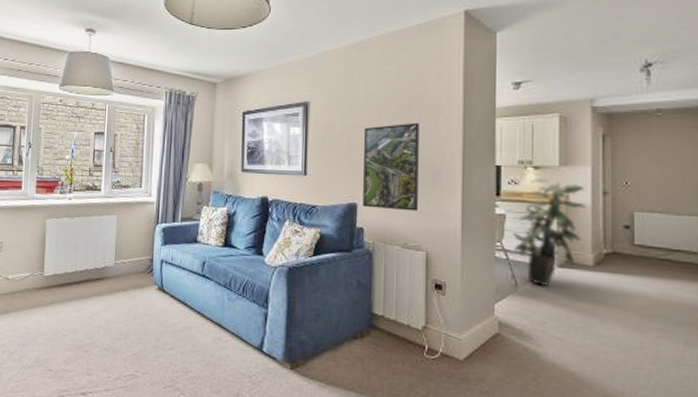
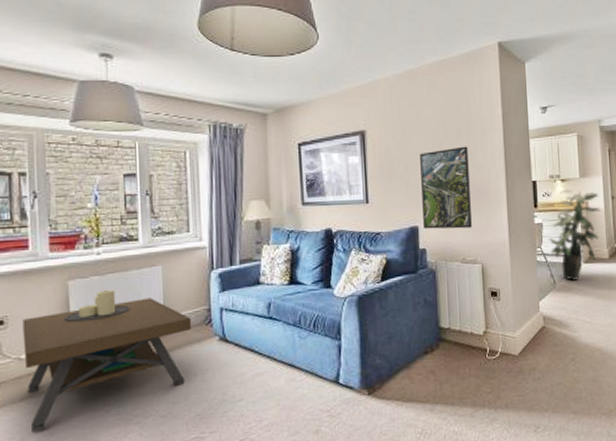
coffee table: none [10,231,137,342] -> present [22,290,192,433]

